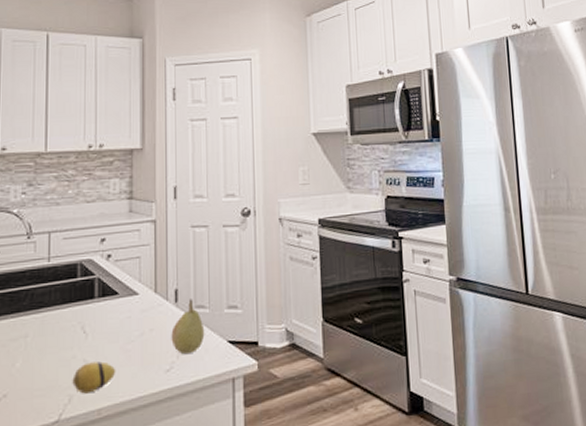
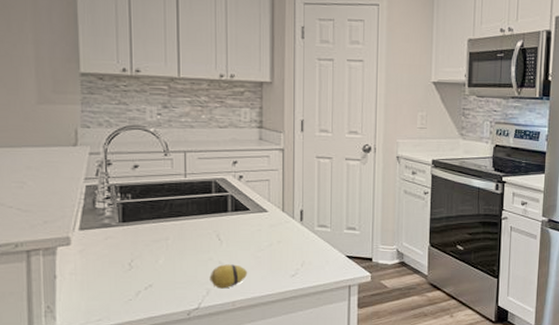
fruit: present [171,299,205,354] -> none [296,219,326,263]

